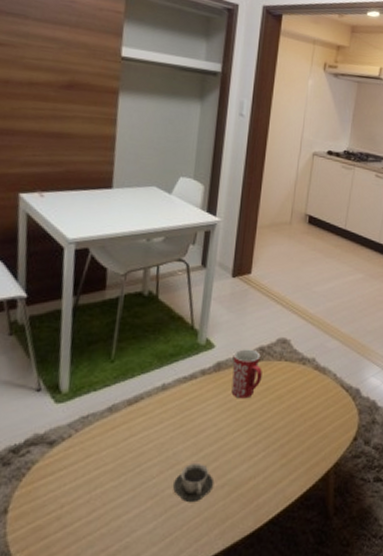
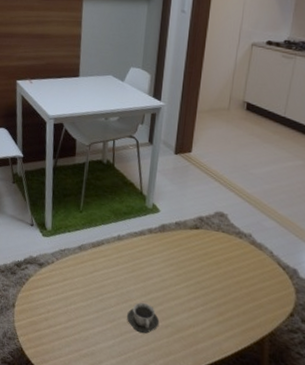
mug: present [231,349,262,399] -> none [174,216,201,259]

